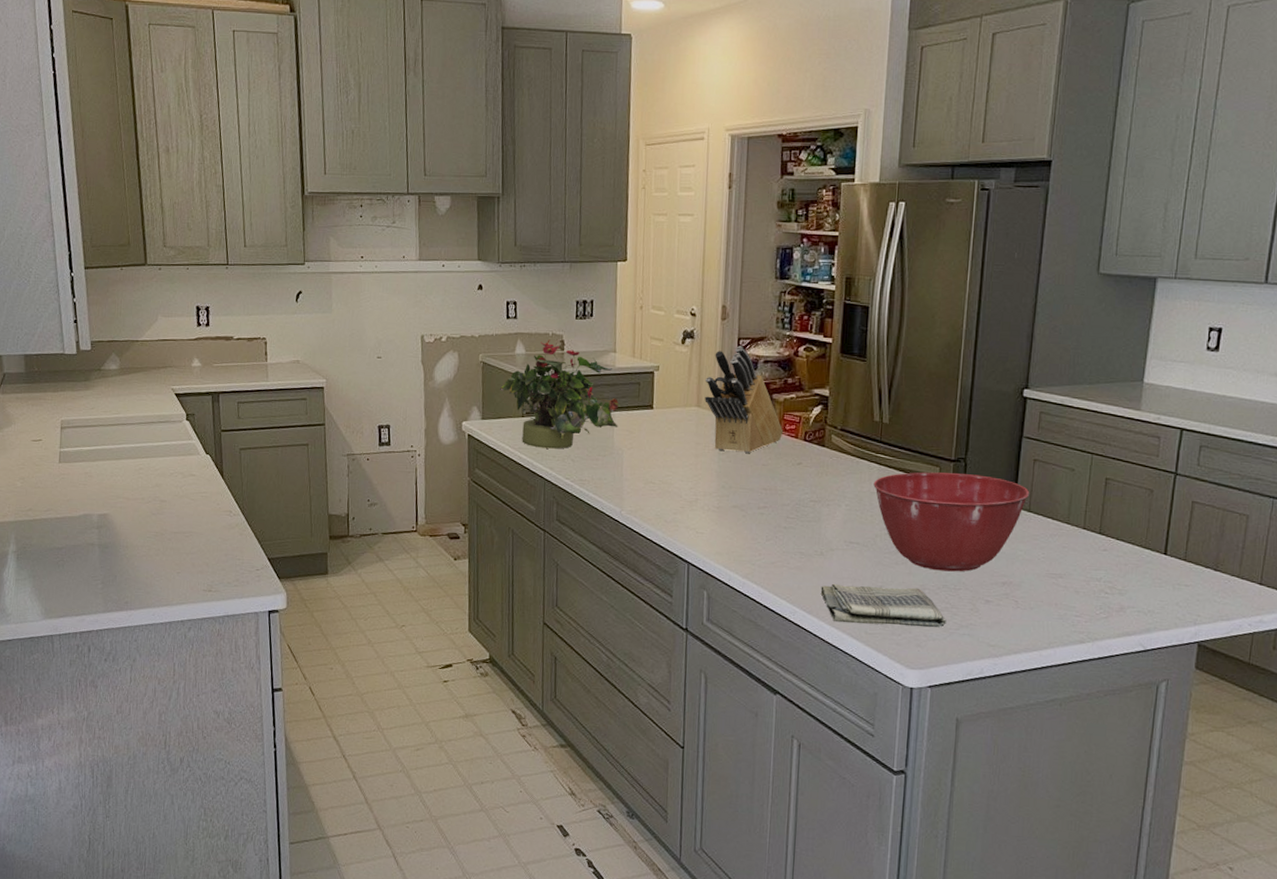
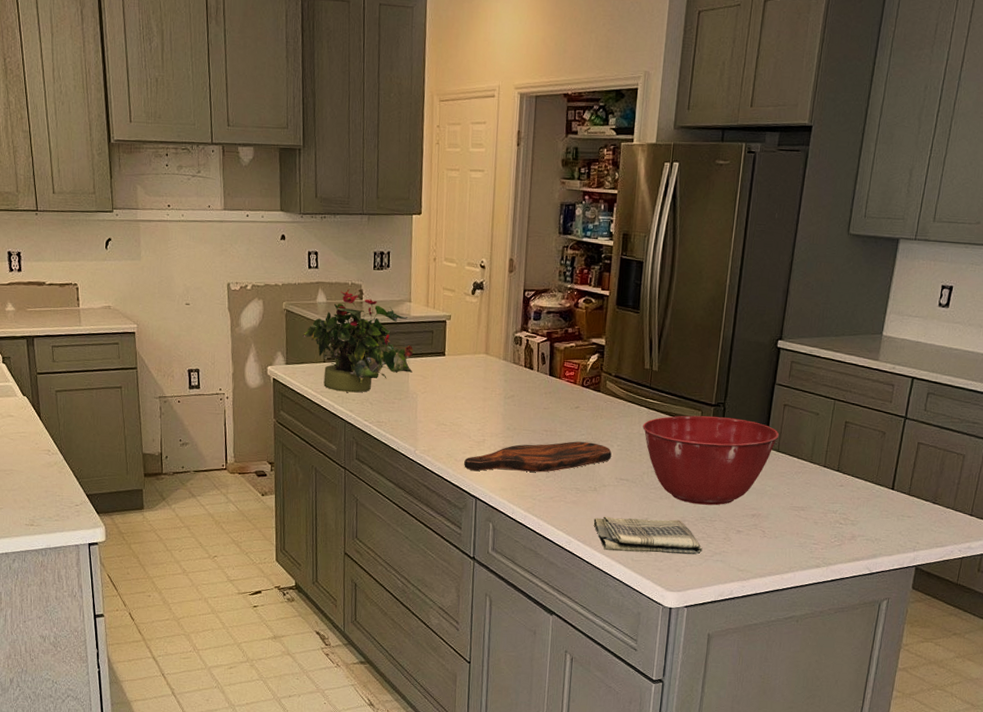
cutting board: none [675,501,839,535] -> present [464,441,612,473]
knife block: present [705,346,784,453] -> none [492,297,564,397]

